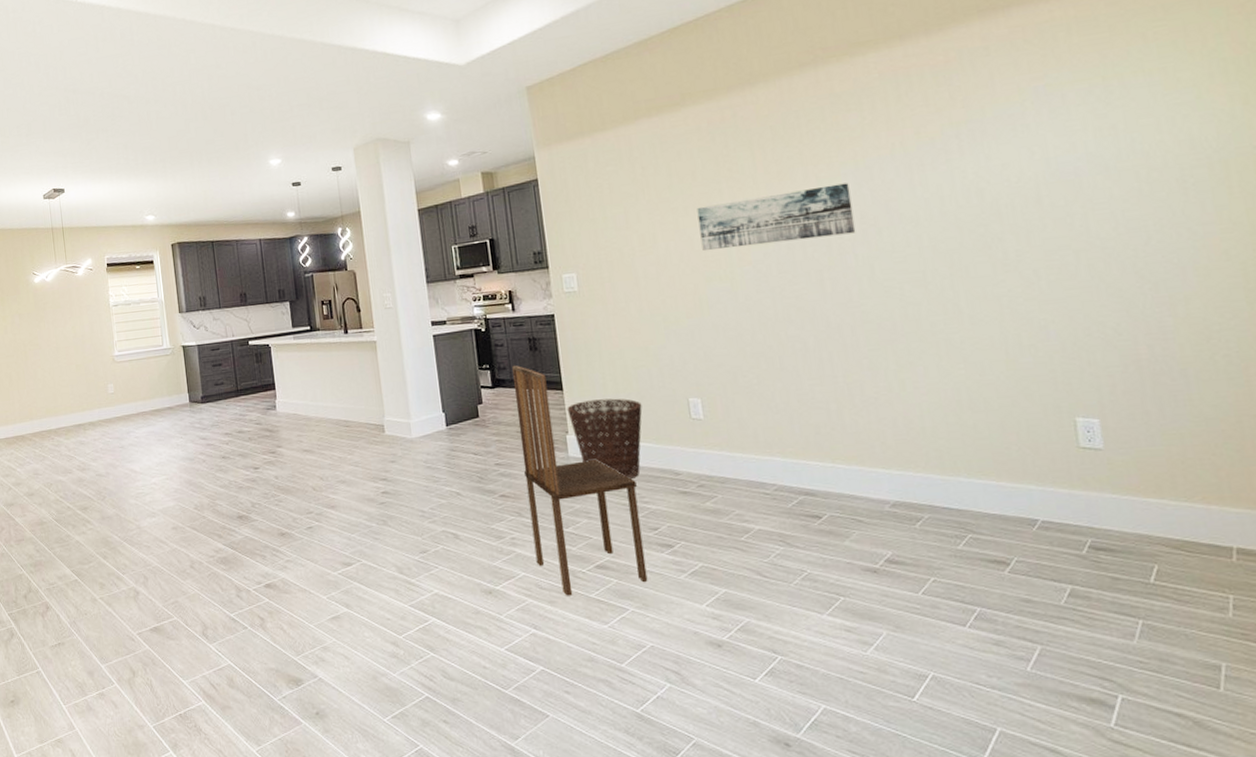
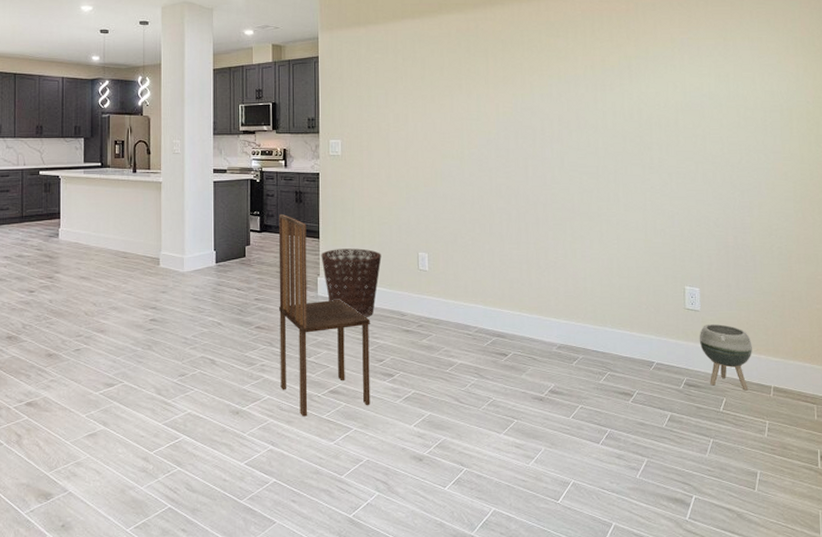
wall art: present [697,183,856,251] -> none [441,92,554,133]
planter: none [1105,465,1196,554] -> present [699,323,752,391]

